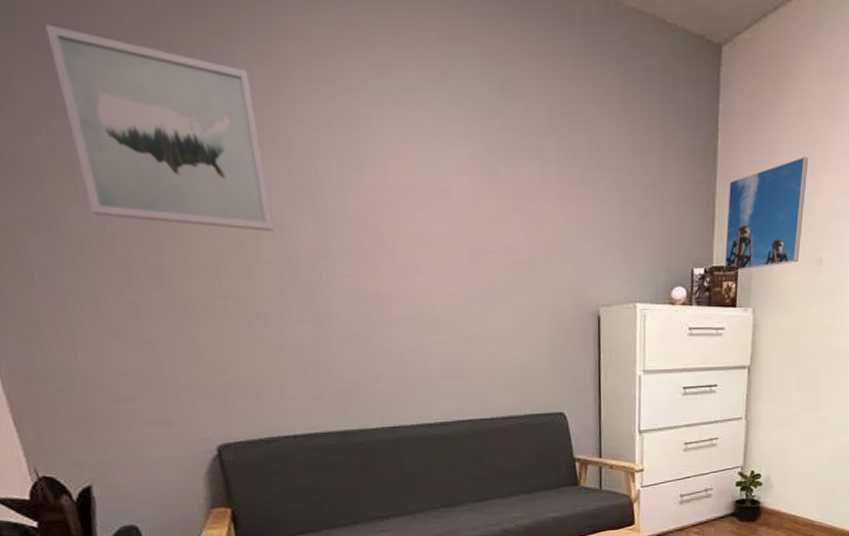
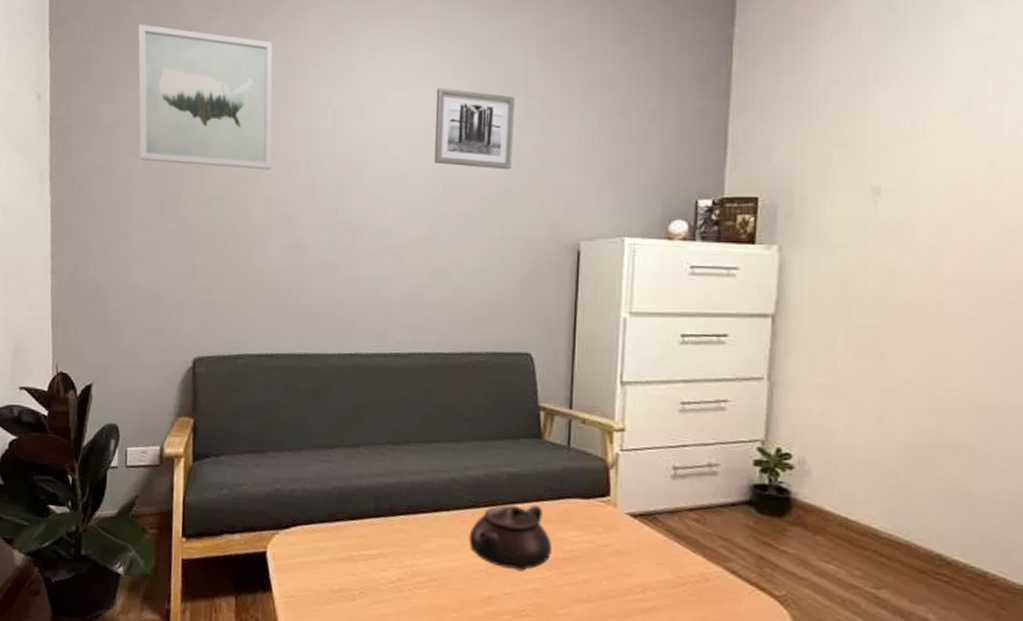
wall art: none [450,144,534,237] -> present [433,87,515,170]
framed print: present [724,156,809,272] -> none [739,73,857,203]

